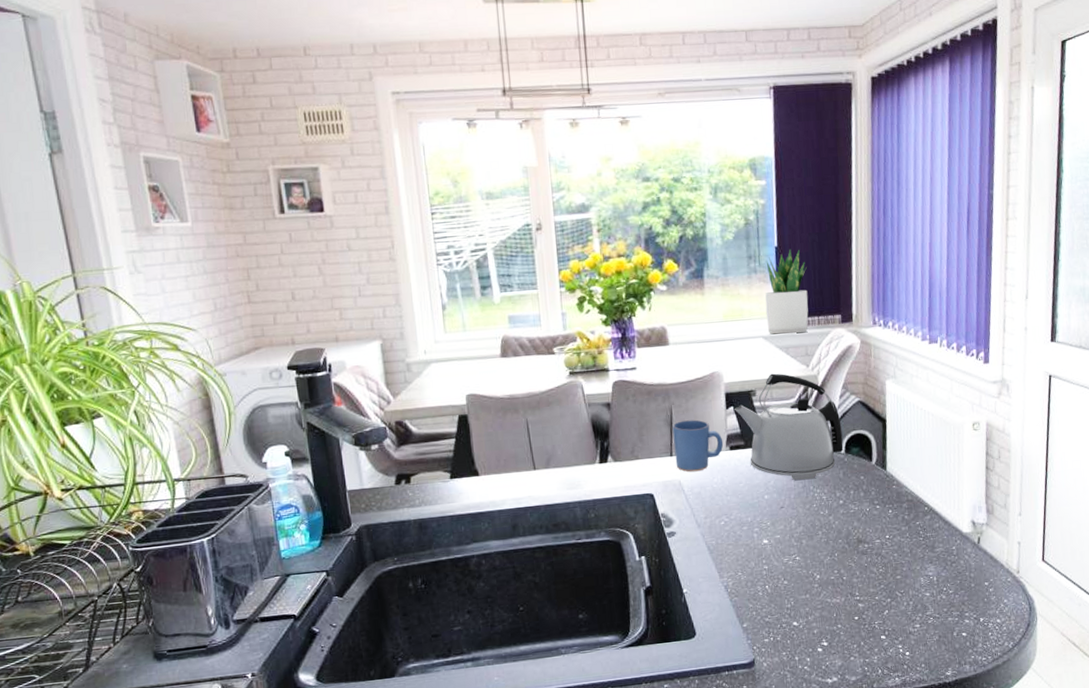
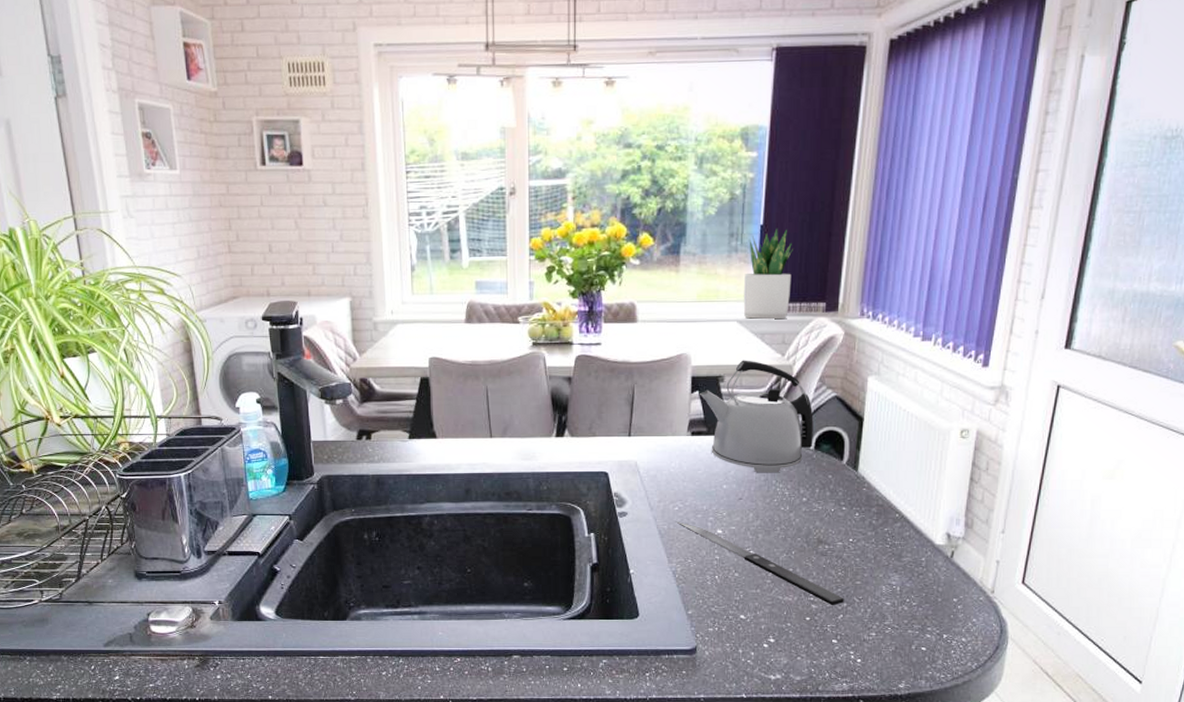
mug: present [672,419,724,472] -> none [633,401,685,454]
kitchen knife: none [723,535,888,603] -> present [676,521,844,606]

